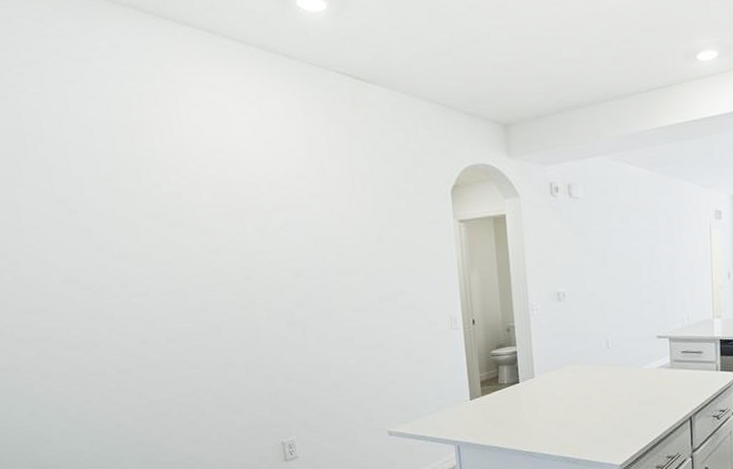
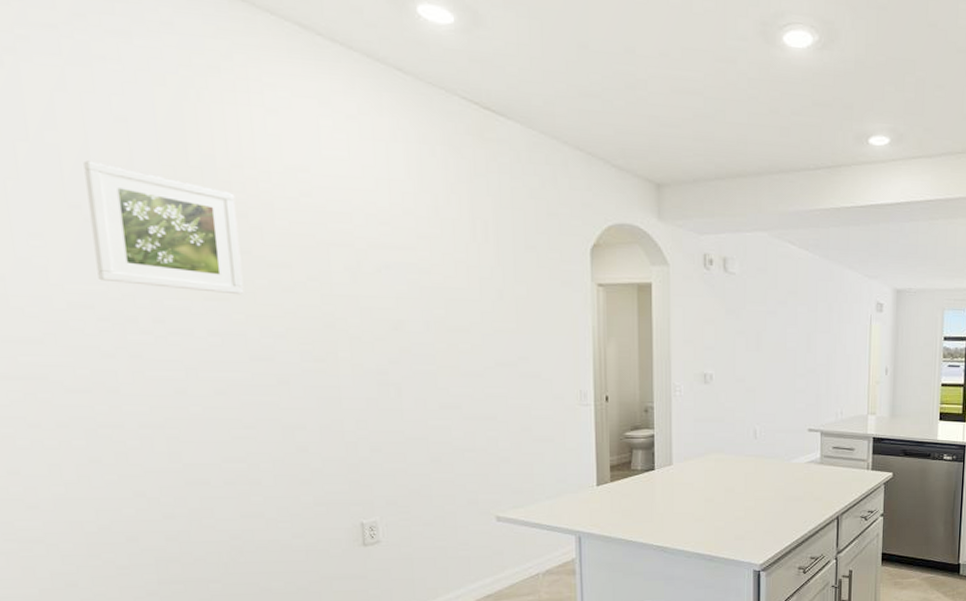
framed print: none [65,164,183,260] -> present [83,160,244,295]

